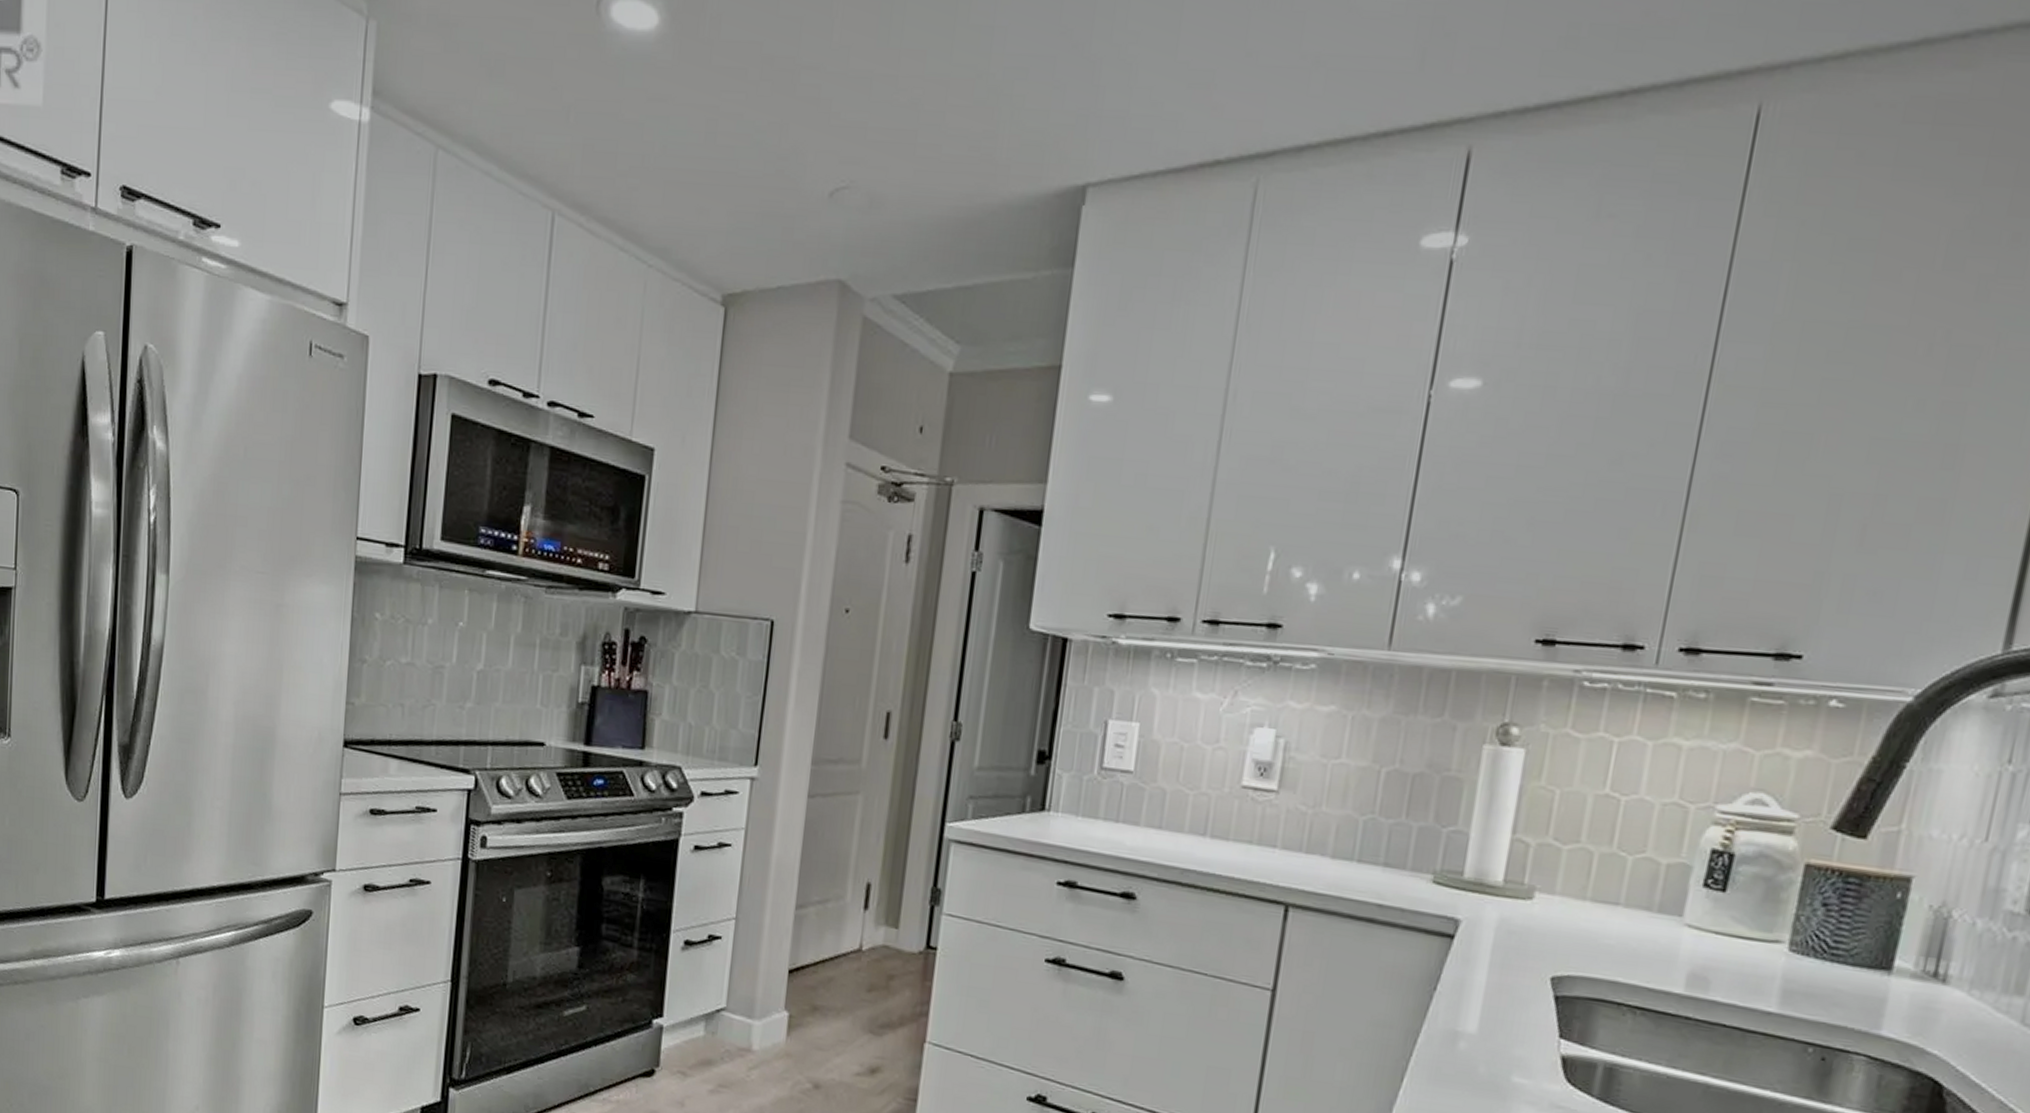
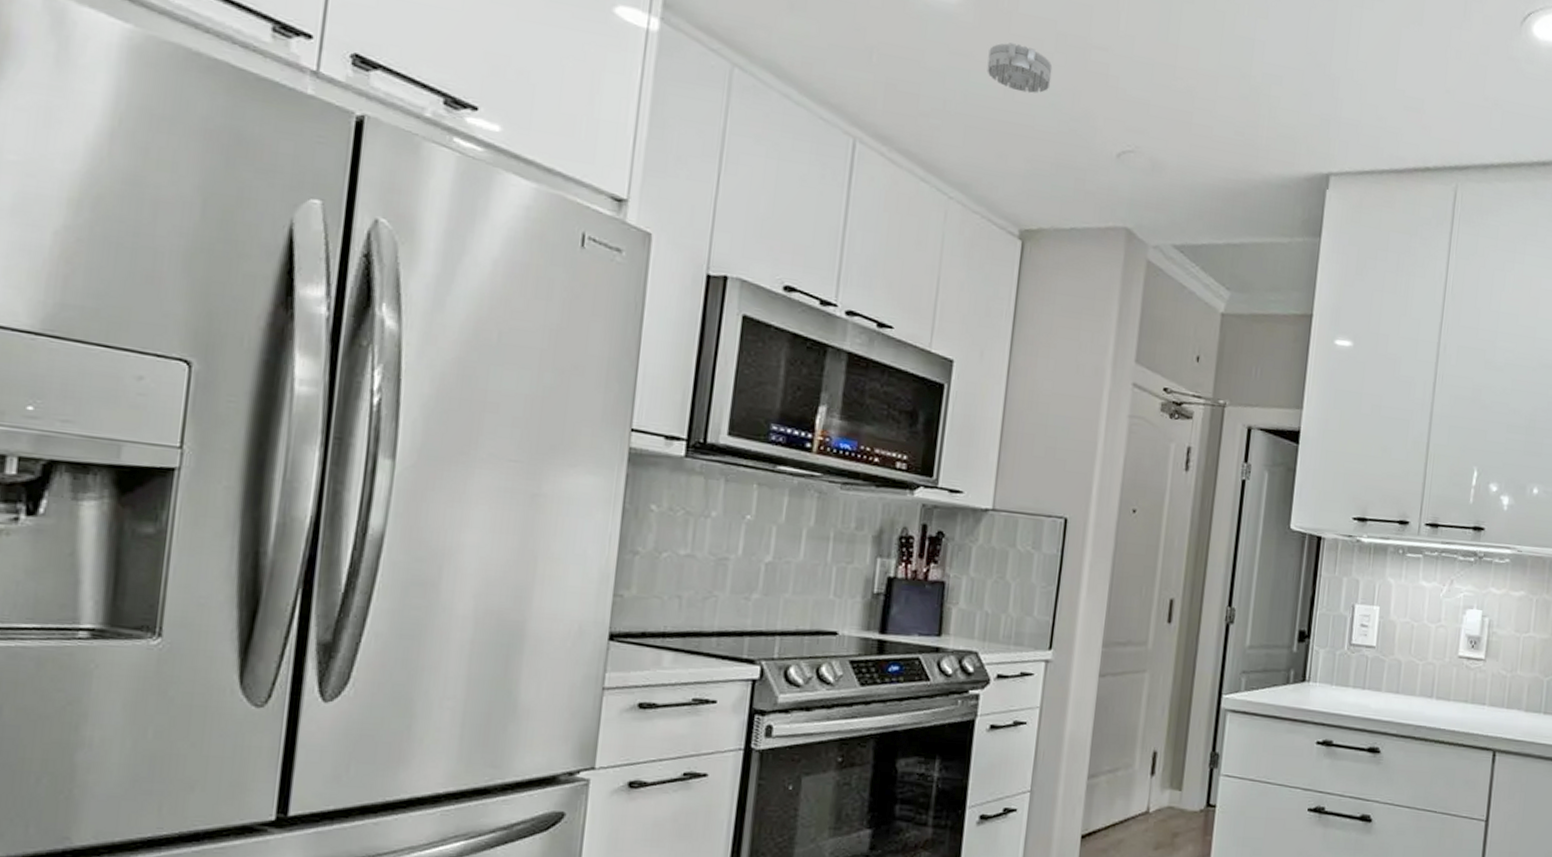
smoke detector: none [686,77,758,134] -> present [987,42,1053,94]

